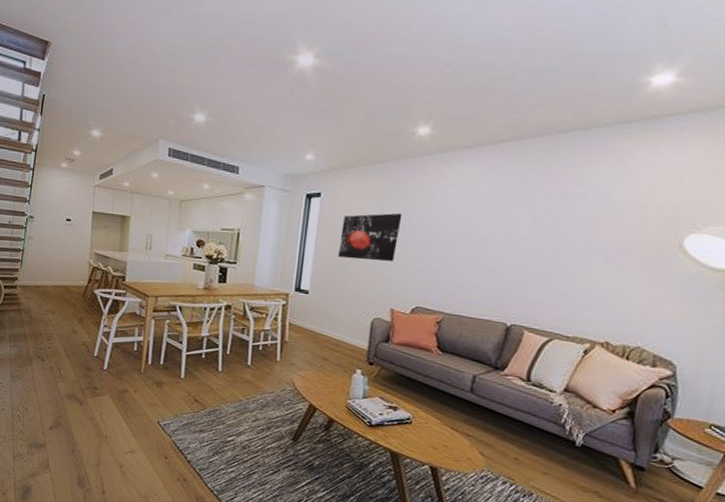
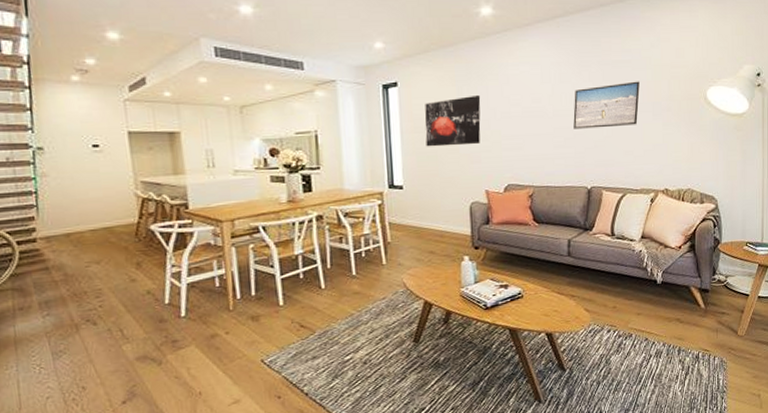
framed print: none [501,217,593,266] -> present [573,81,640,129]

